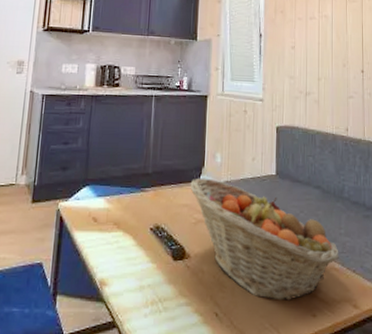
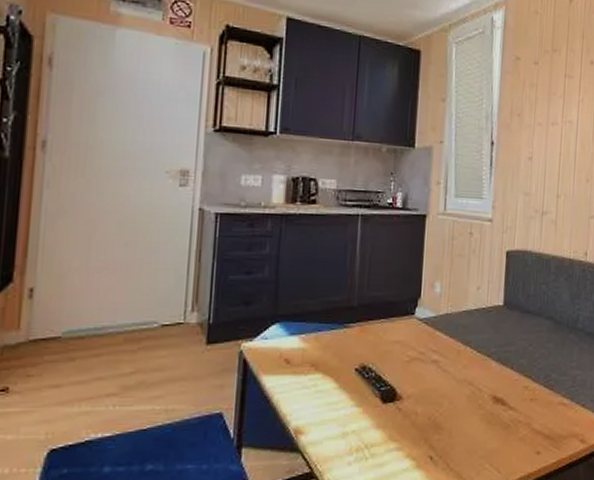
fruit basket: present [190,178,339,300] -> none [403,310,569,439]

